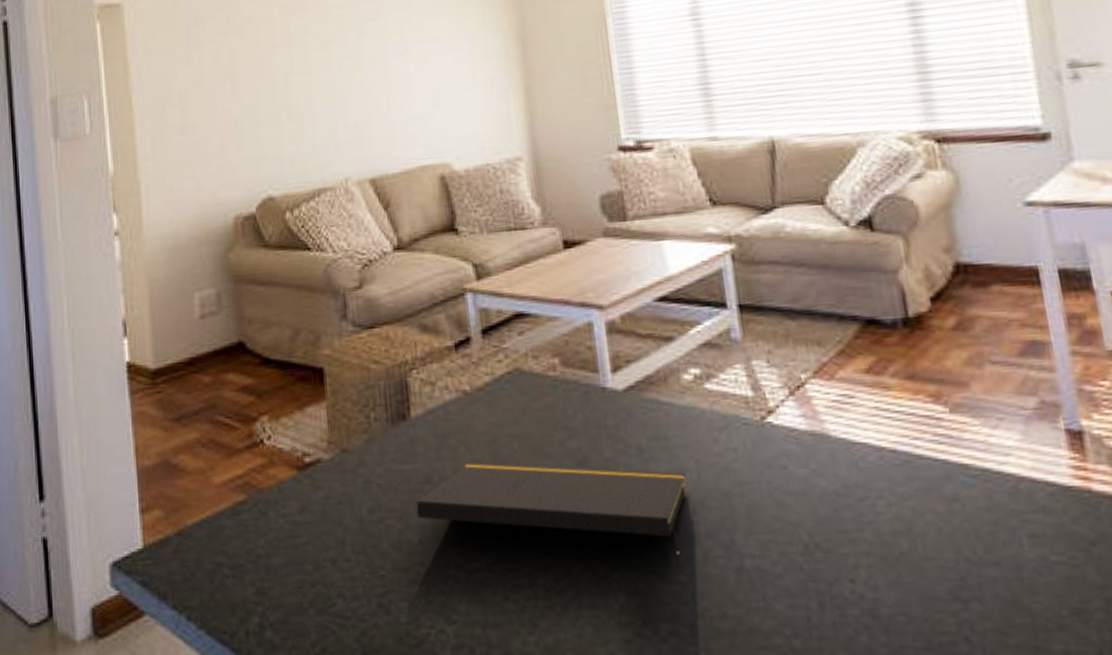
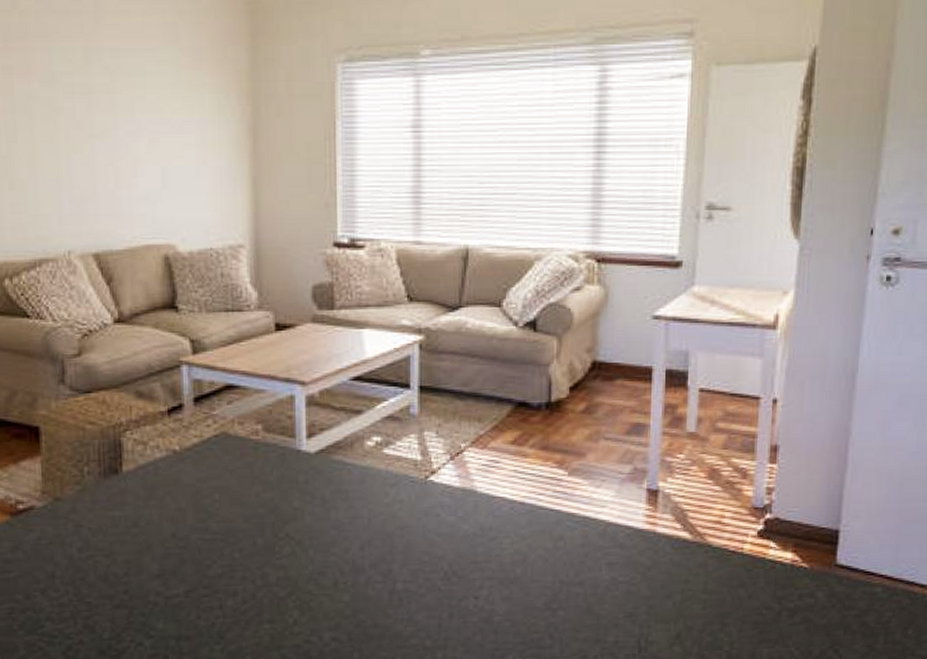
notepad: present [416,462,687,575] -> none [123,509,358,597]

